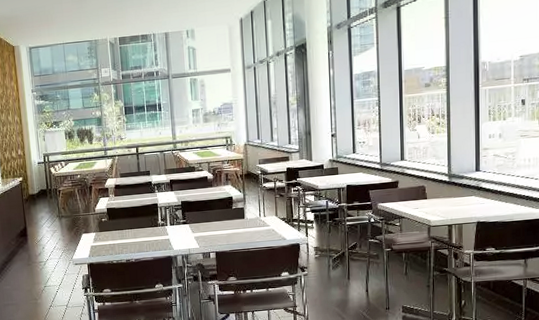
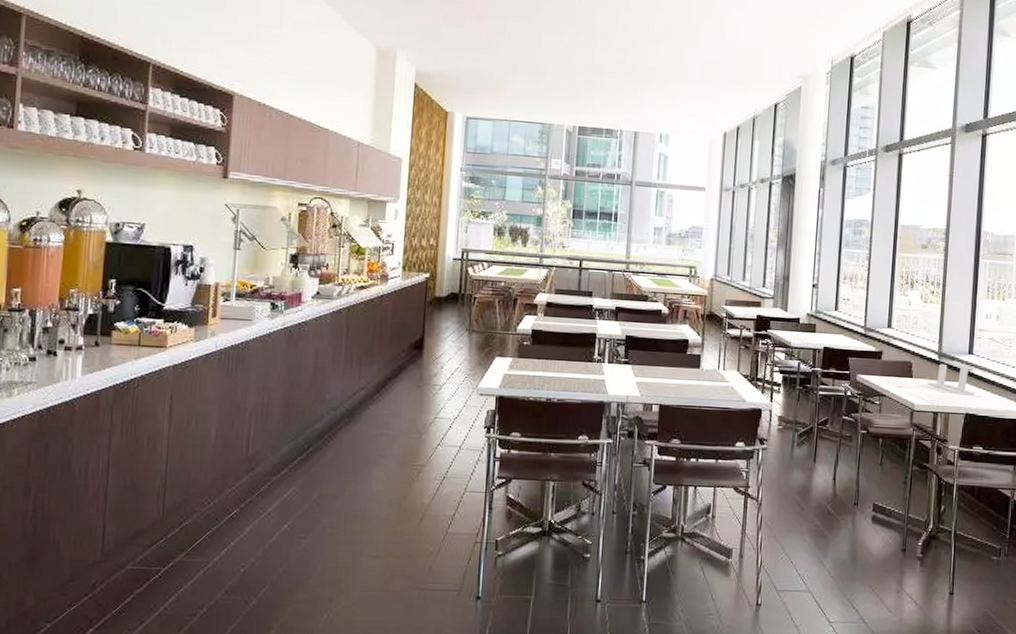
napkin holder: none [435,182,491,208] -> present [921,363,982,398]

